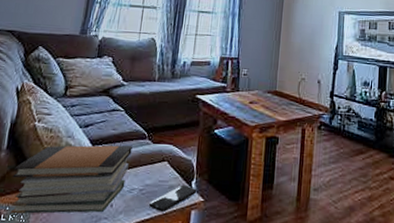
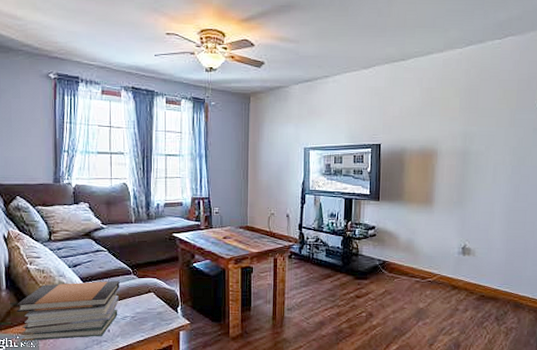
smartphone: present [149,184,197,212] -> none [142,311,183,334]

